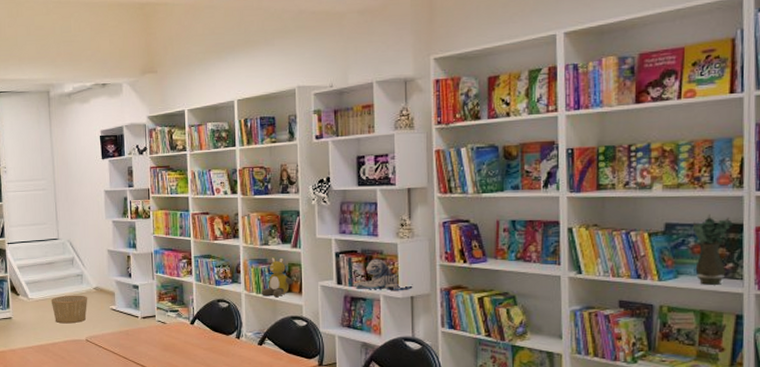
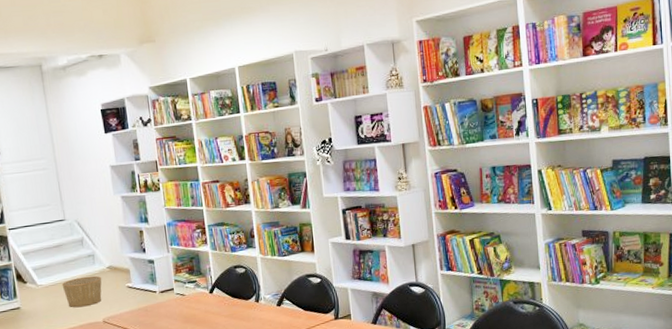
toy bear: present [262,257,292,298] -> none [276,219,305,258]
plush toy: present [352,259,413,291] -> none [360,212,413,242]
vase: present [692,214,733,285] -> none [633,149,662,211]

